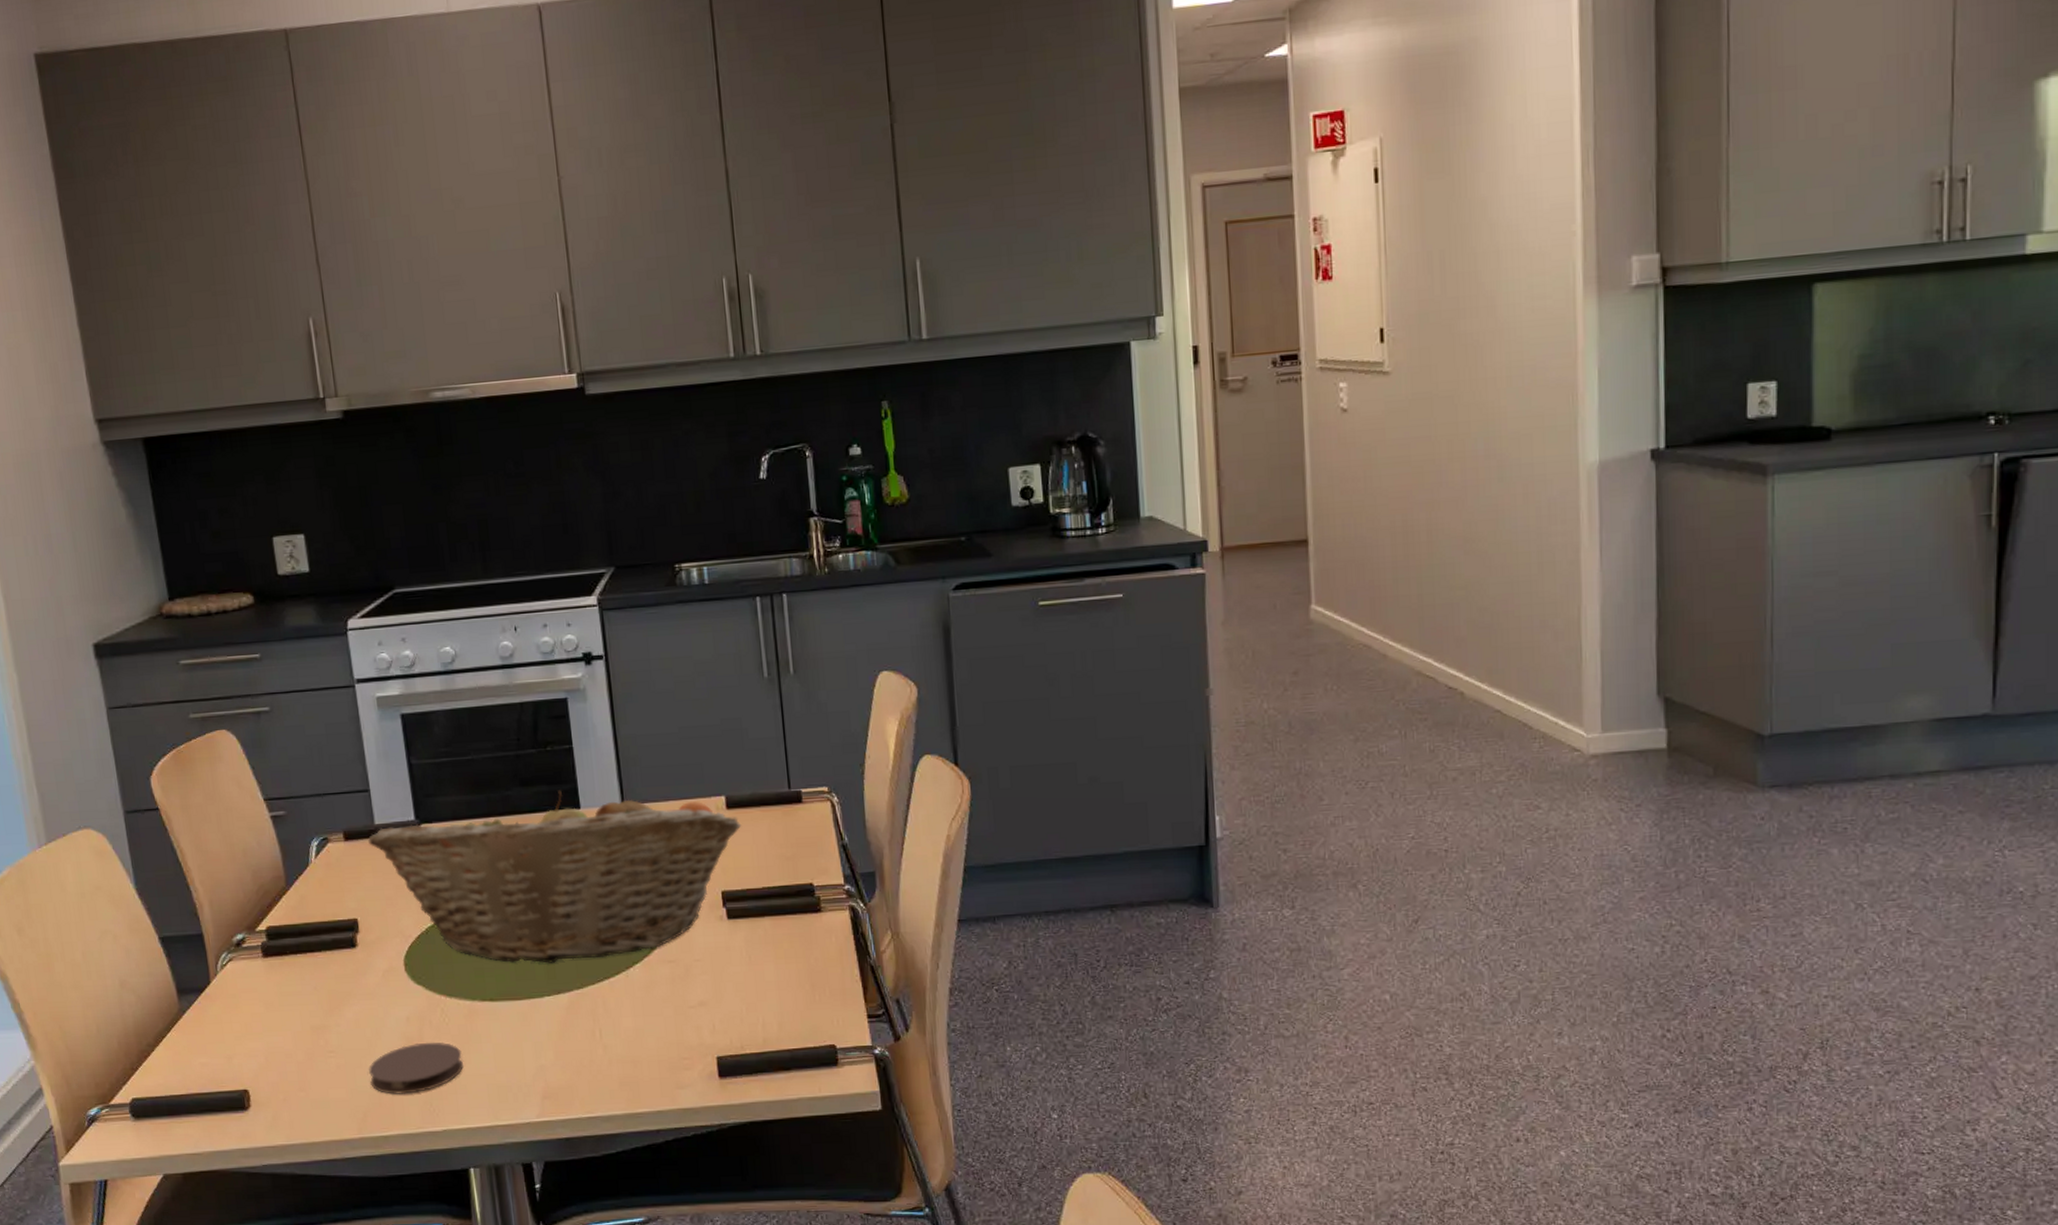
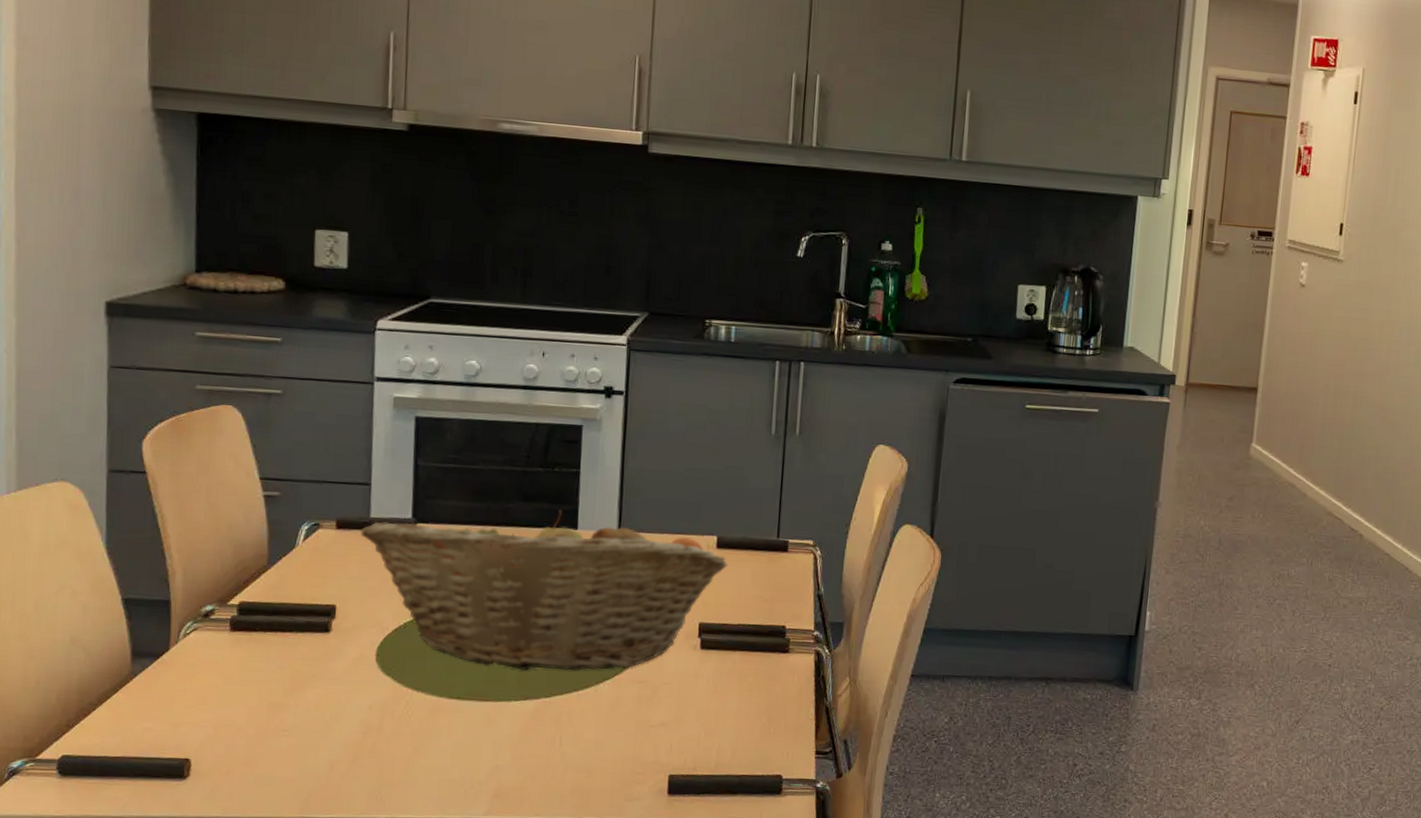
coaster: present [369,1042,463,1094] -> none [321,731,419,780]

